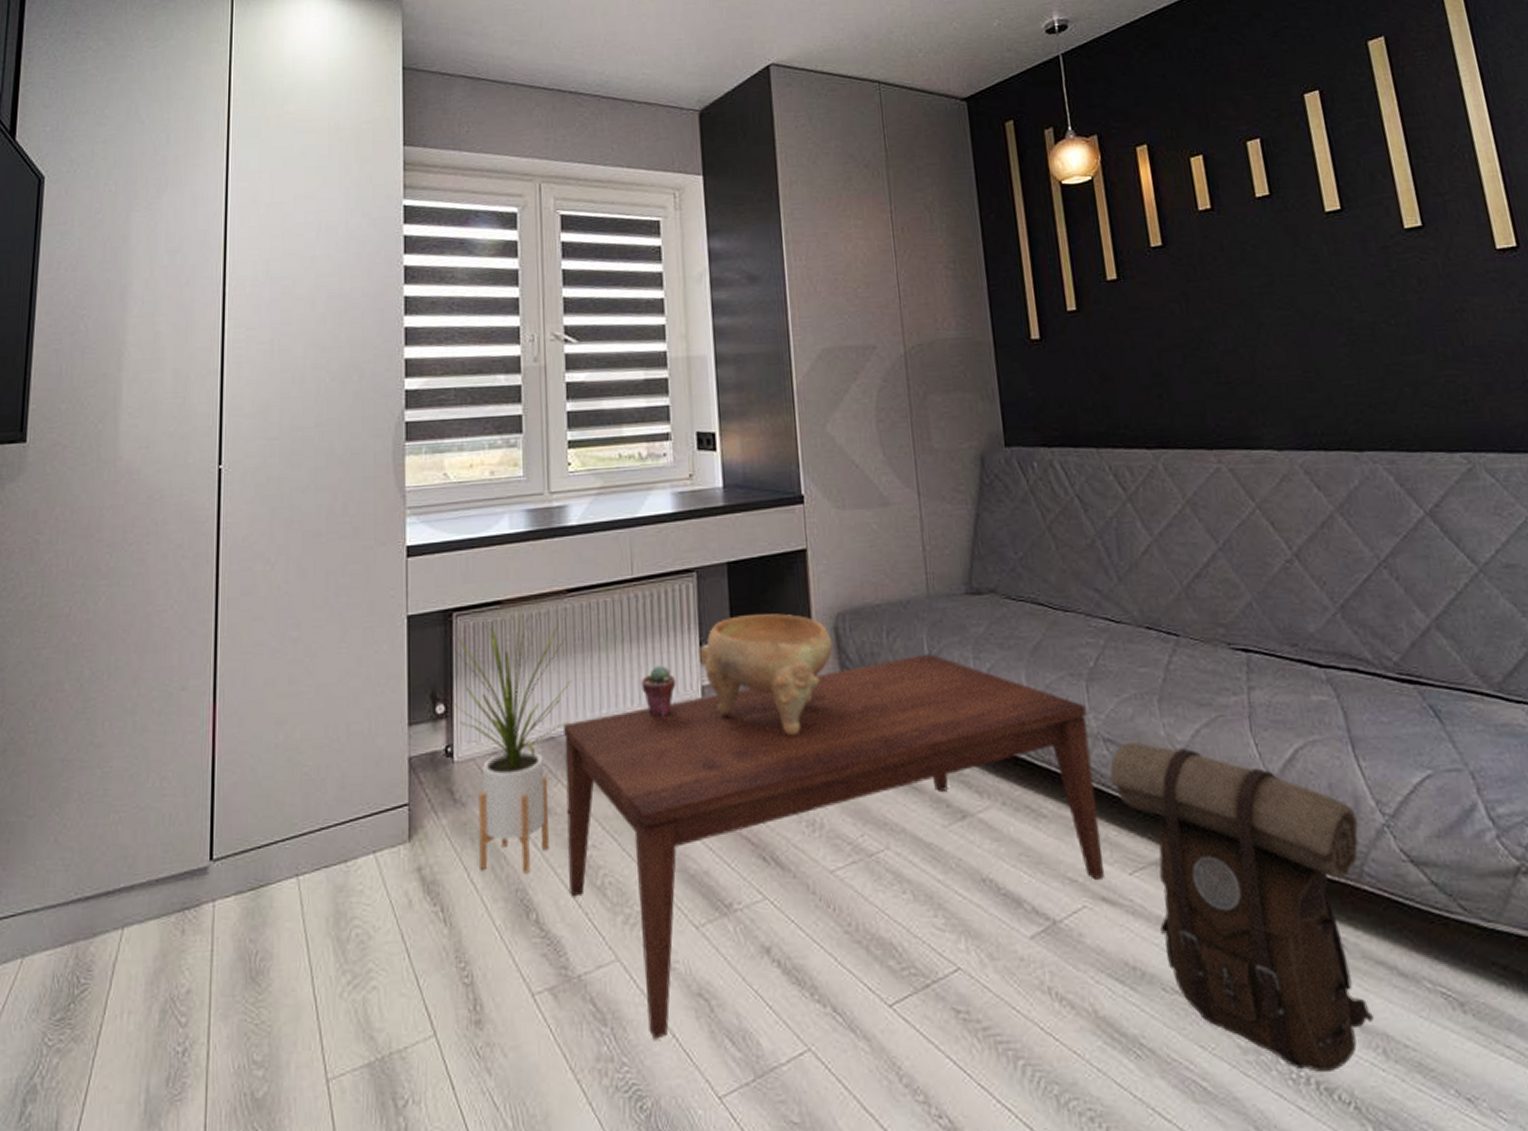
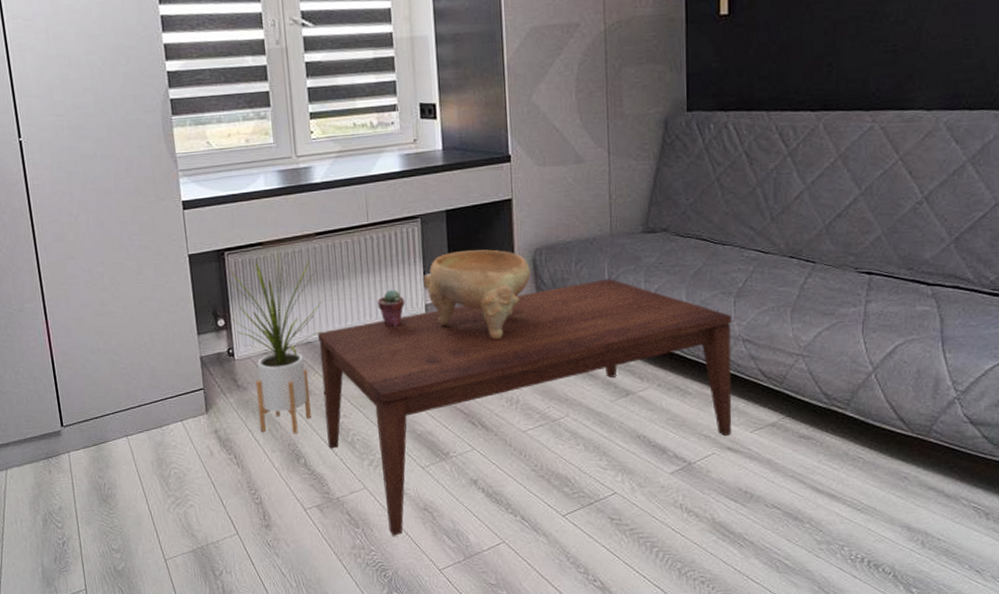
backpack: present [1109,742,1374,1072] -> none [744,342,935,555]

